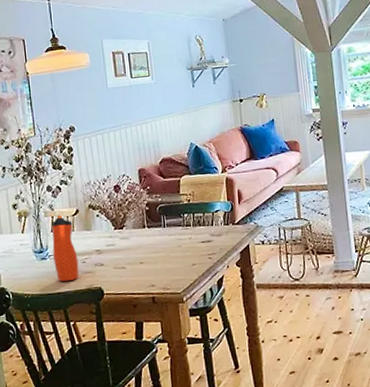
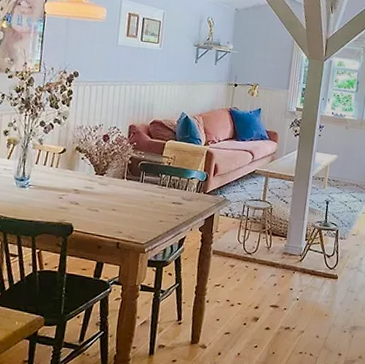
water bottle: present [52,214,80,282] -> none [32,149,58,212]

